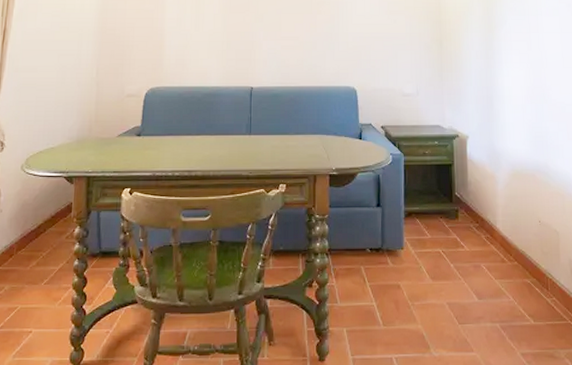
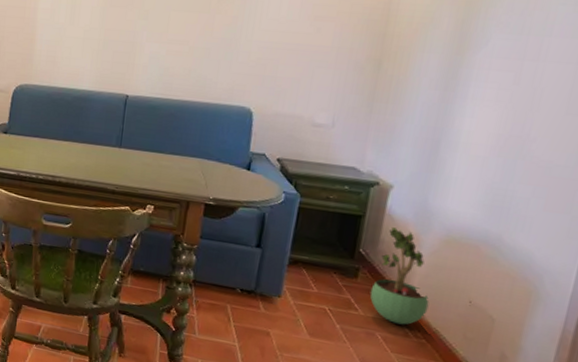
potted plant: none [469,170,513,253] -> present [369,227,429,325]

